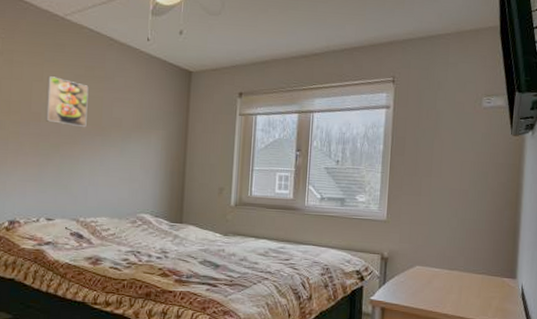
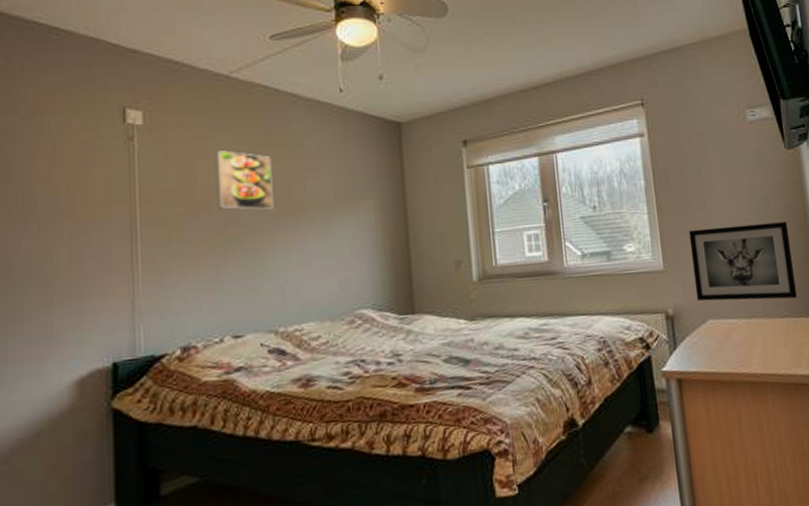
wall art: none [409,191,500,261] -> present [688,221,797,302]

